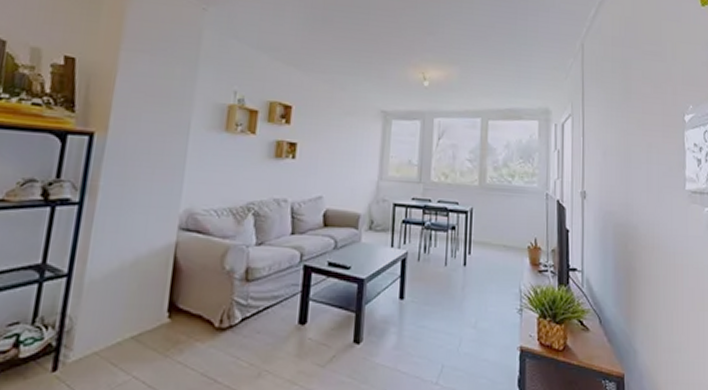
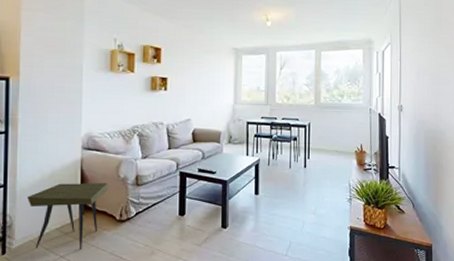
side table: none [97,274,208,368] -> present [28,183,108,250]

